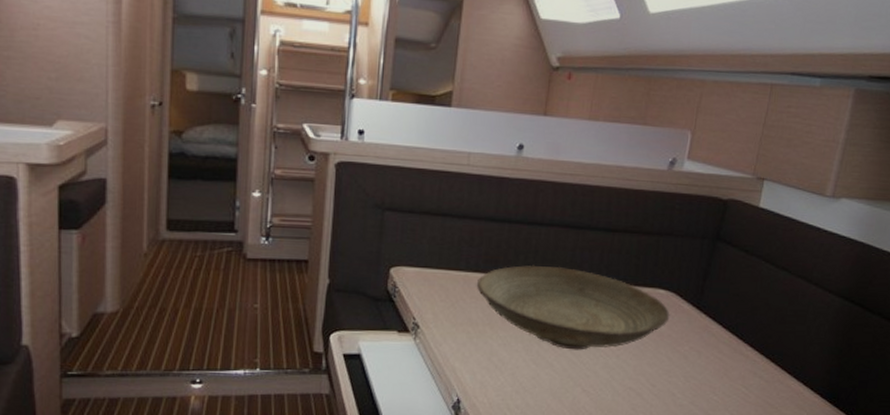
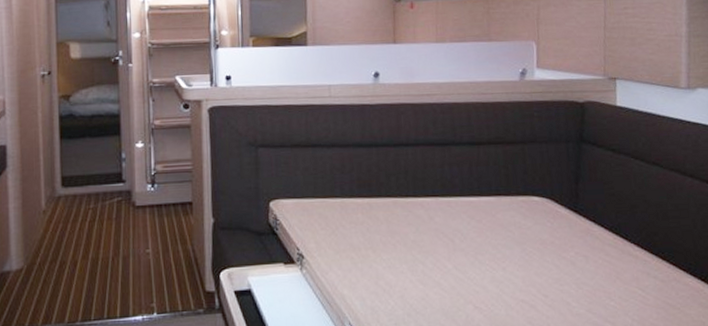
decorative bowl: present [476,265,670,350] -> none [353,183,550,267]

